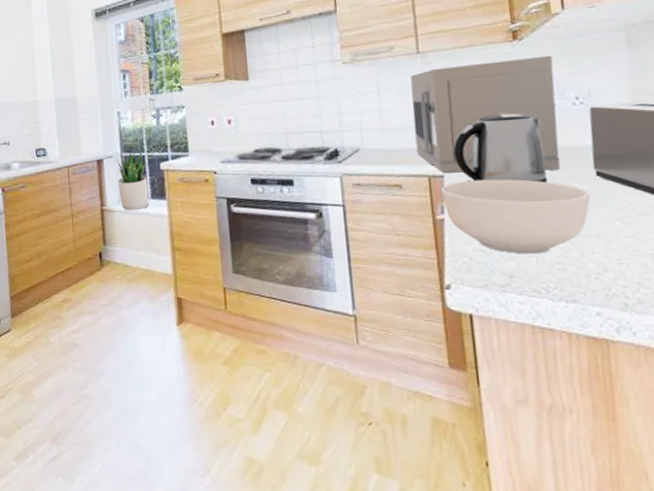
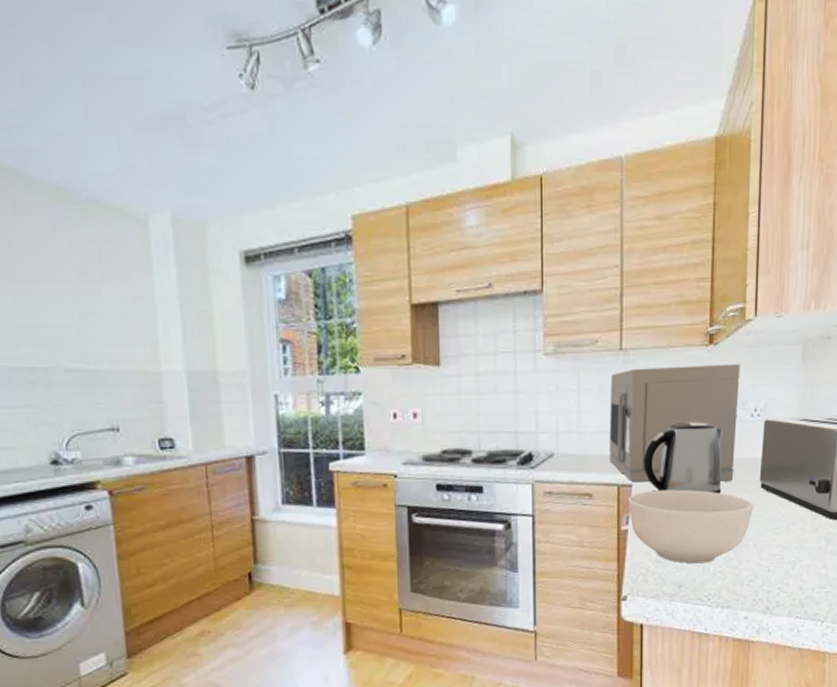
planter: present [117,149,149,211] -> none [273,444,314,522]

